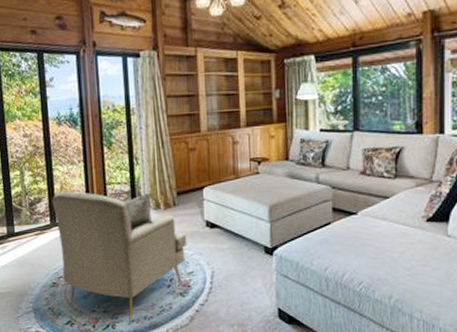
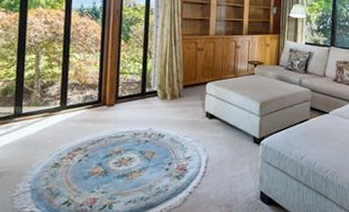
armchair: present [51,191,187,323] -> none [64,77,188,204]

